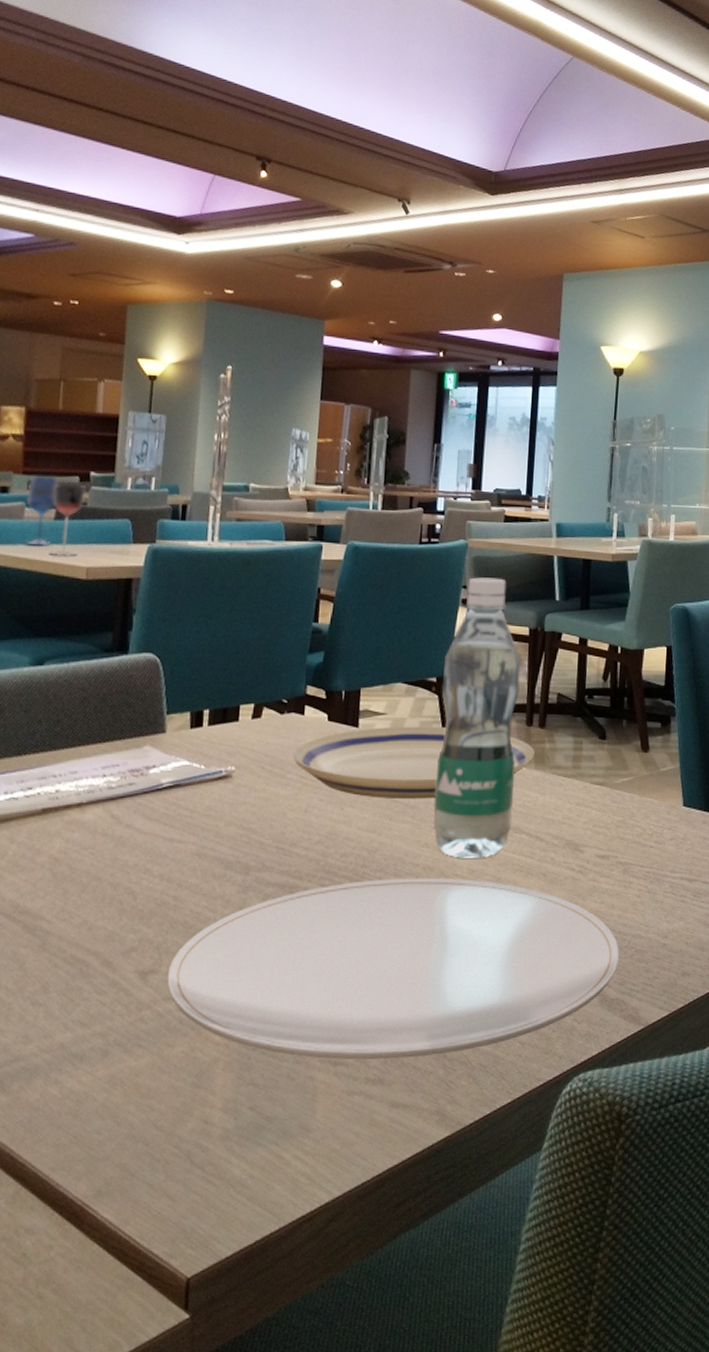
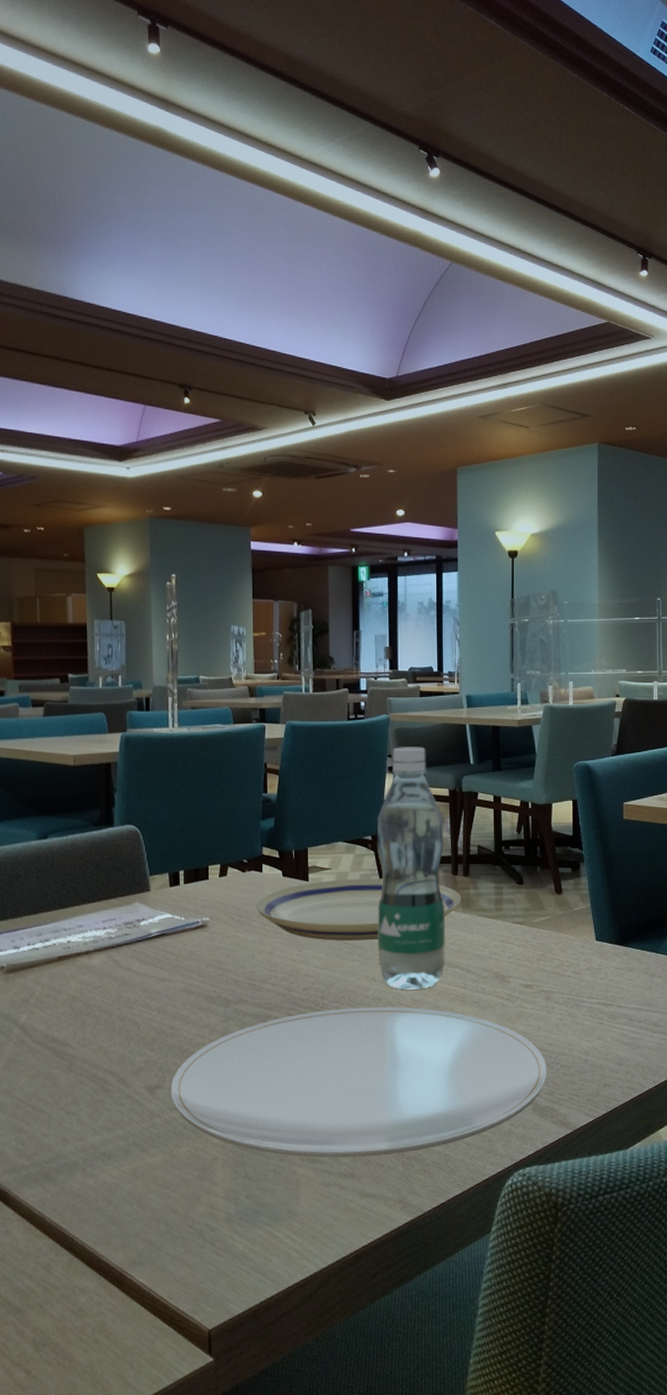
wineglass: present [25,476,59,546] -> none [20,680,44,739]
wineglass: present [49,483,87,556] -> none [40,685,67,747]

